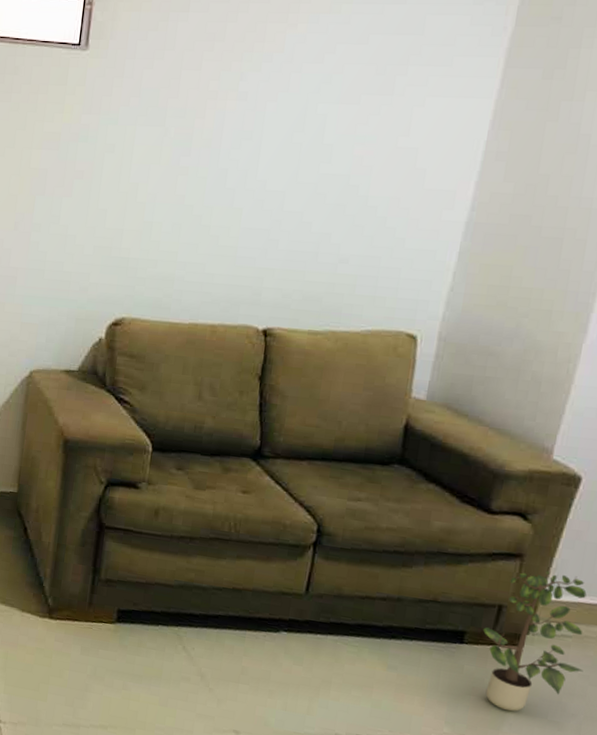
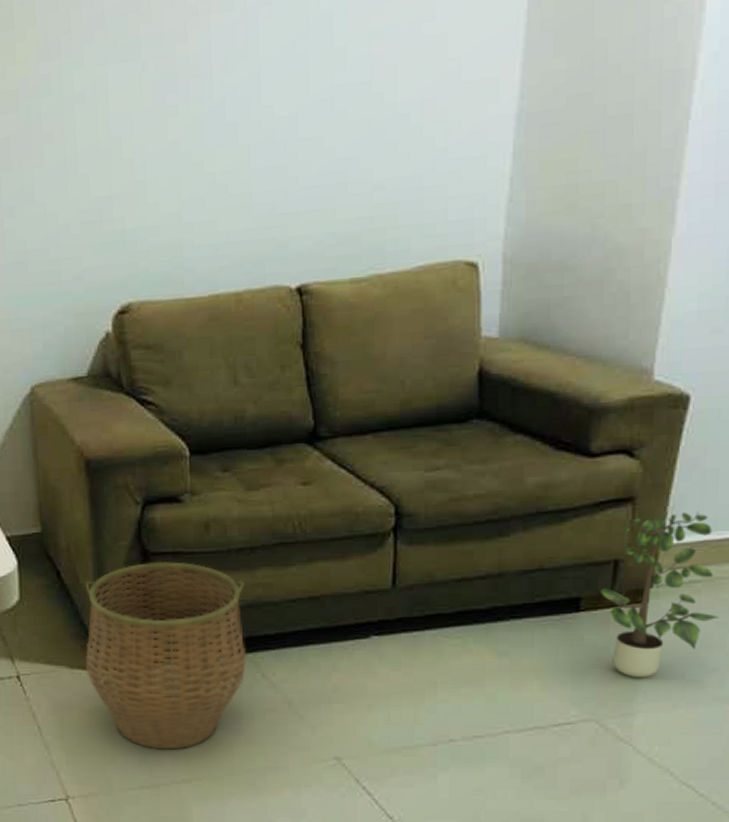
basket: none [34,533,180,698] -> present [85,562,247,750]

